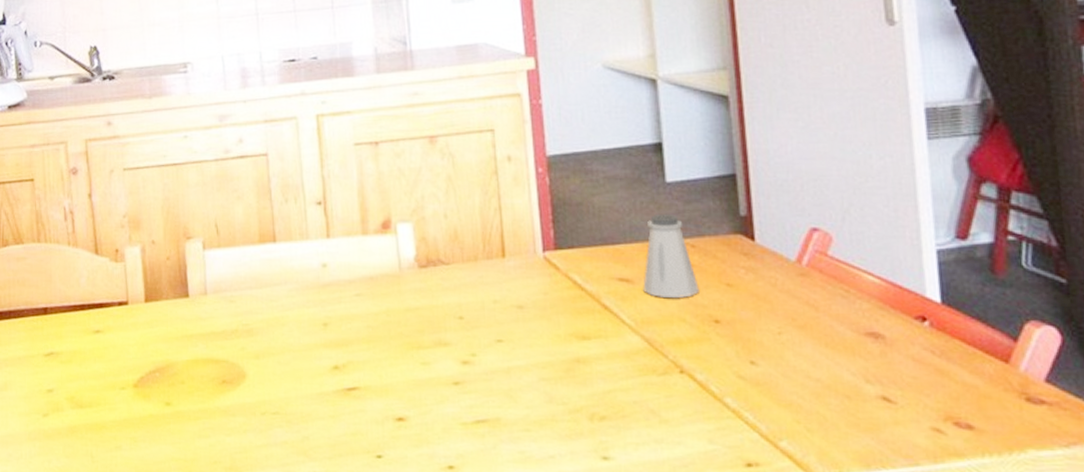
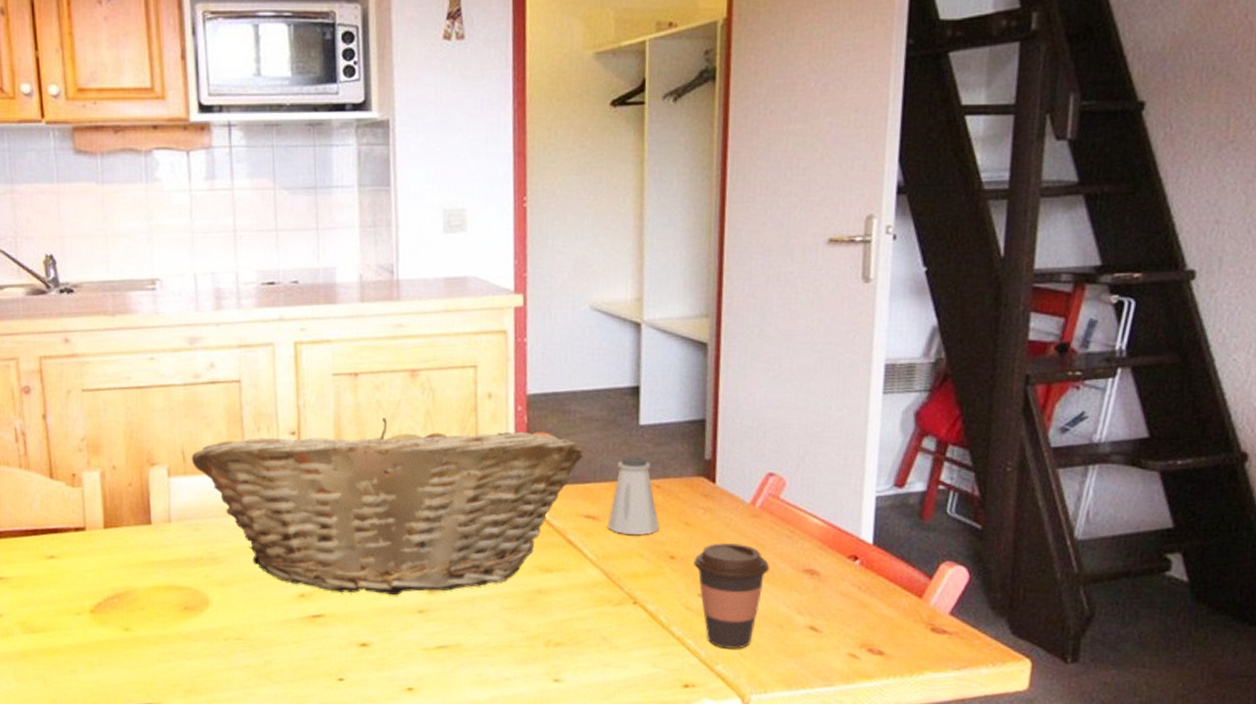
fruit basket: none [224,185,611,367] -> present [191,418,584,596]
coffee cup: none [741,305,827,423] -> present [693,543,770,649]

